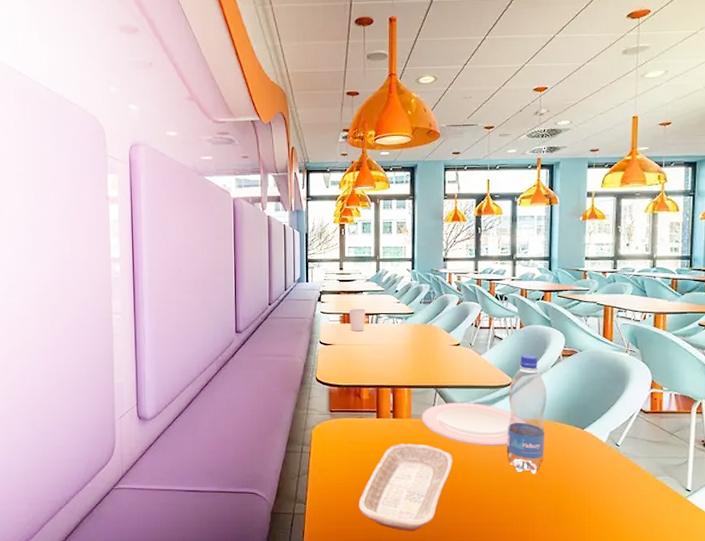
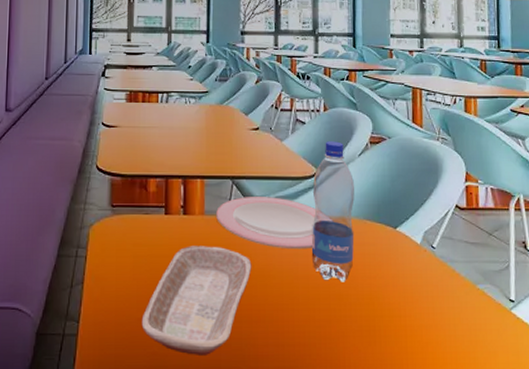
cup: present [348,309,369,331] -> none [136,86,158,112]

